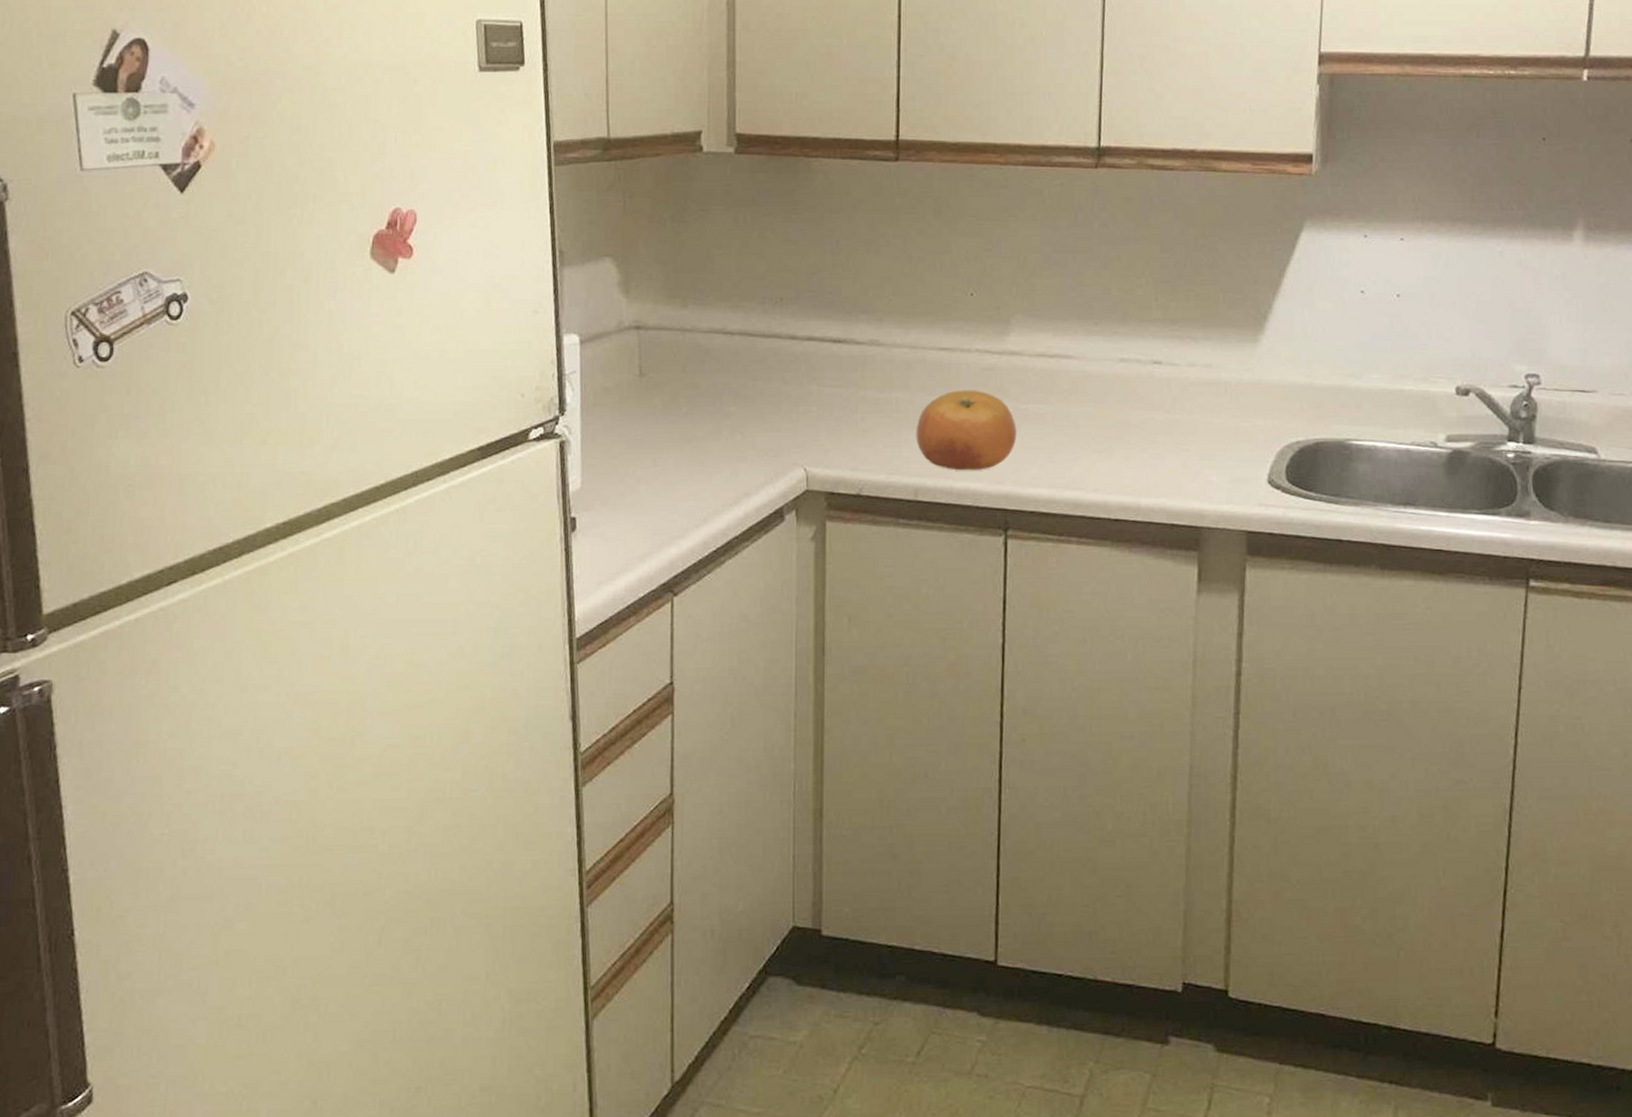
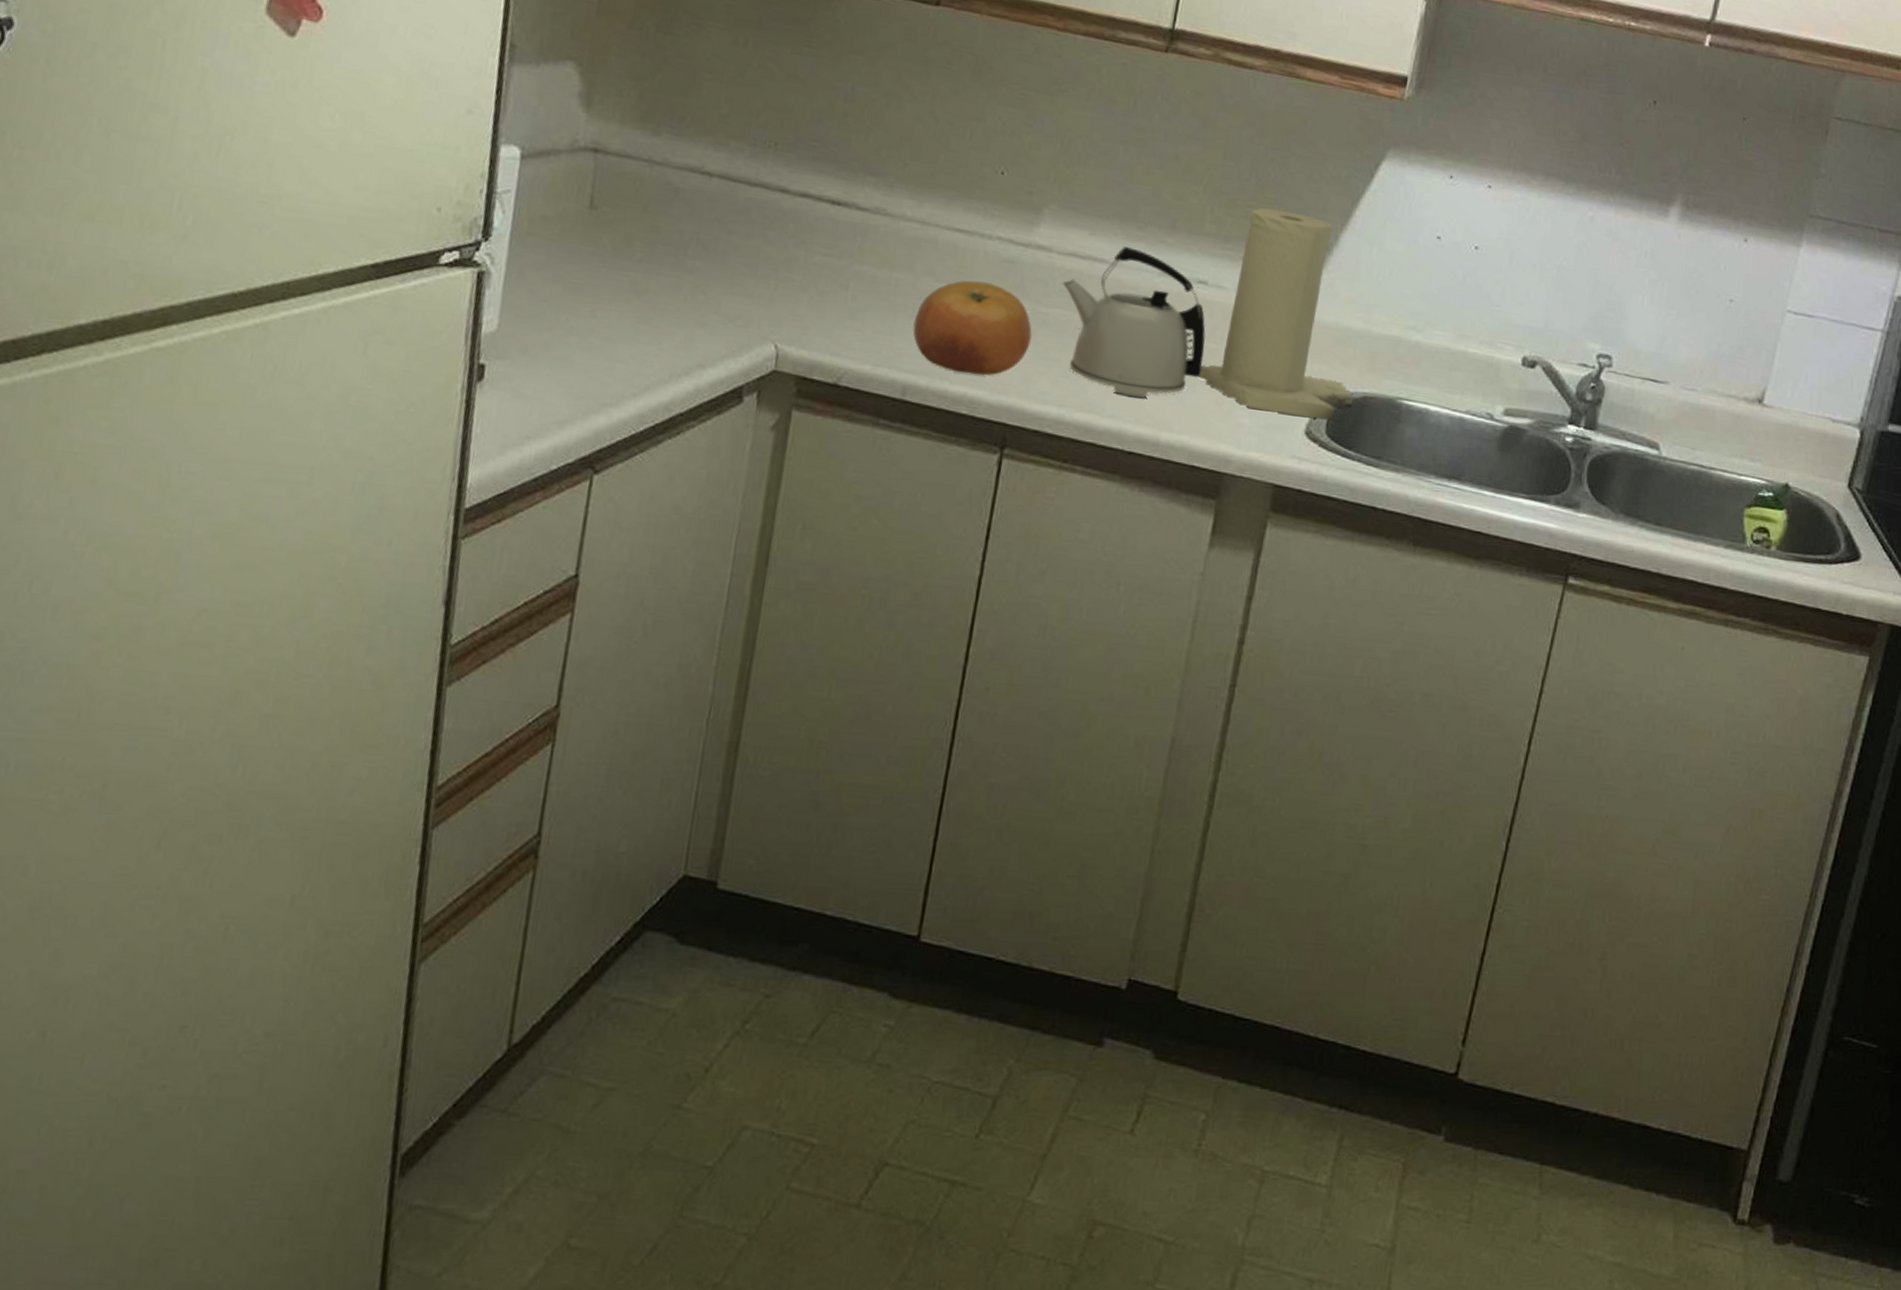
kettle: none [1036,342,1169,471] -> present [1062,246,1206,398]
paper towel: none [1166,289,1308,468] -> present [1199,207,1354,421]

